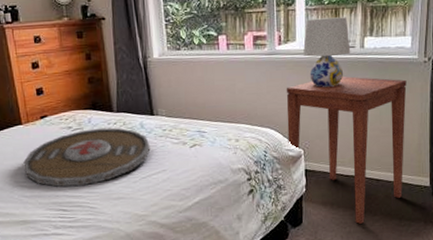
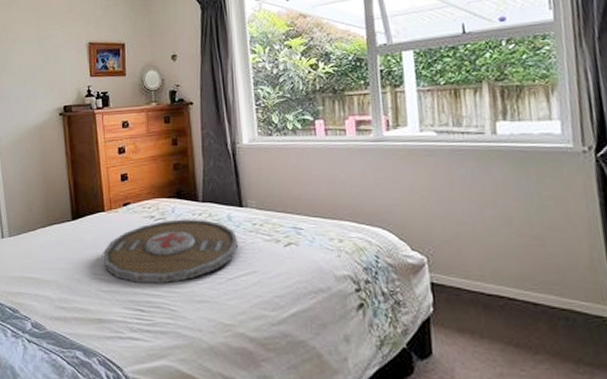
side table: present [286,76,407,224] -> none [398,168,576,364]
table lamp: present [302,17,351,87] -> none [417,98,480,181]

